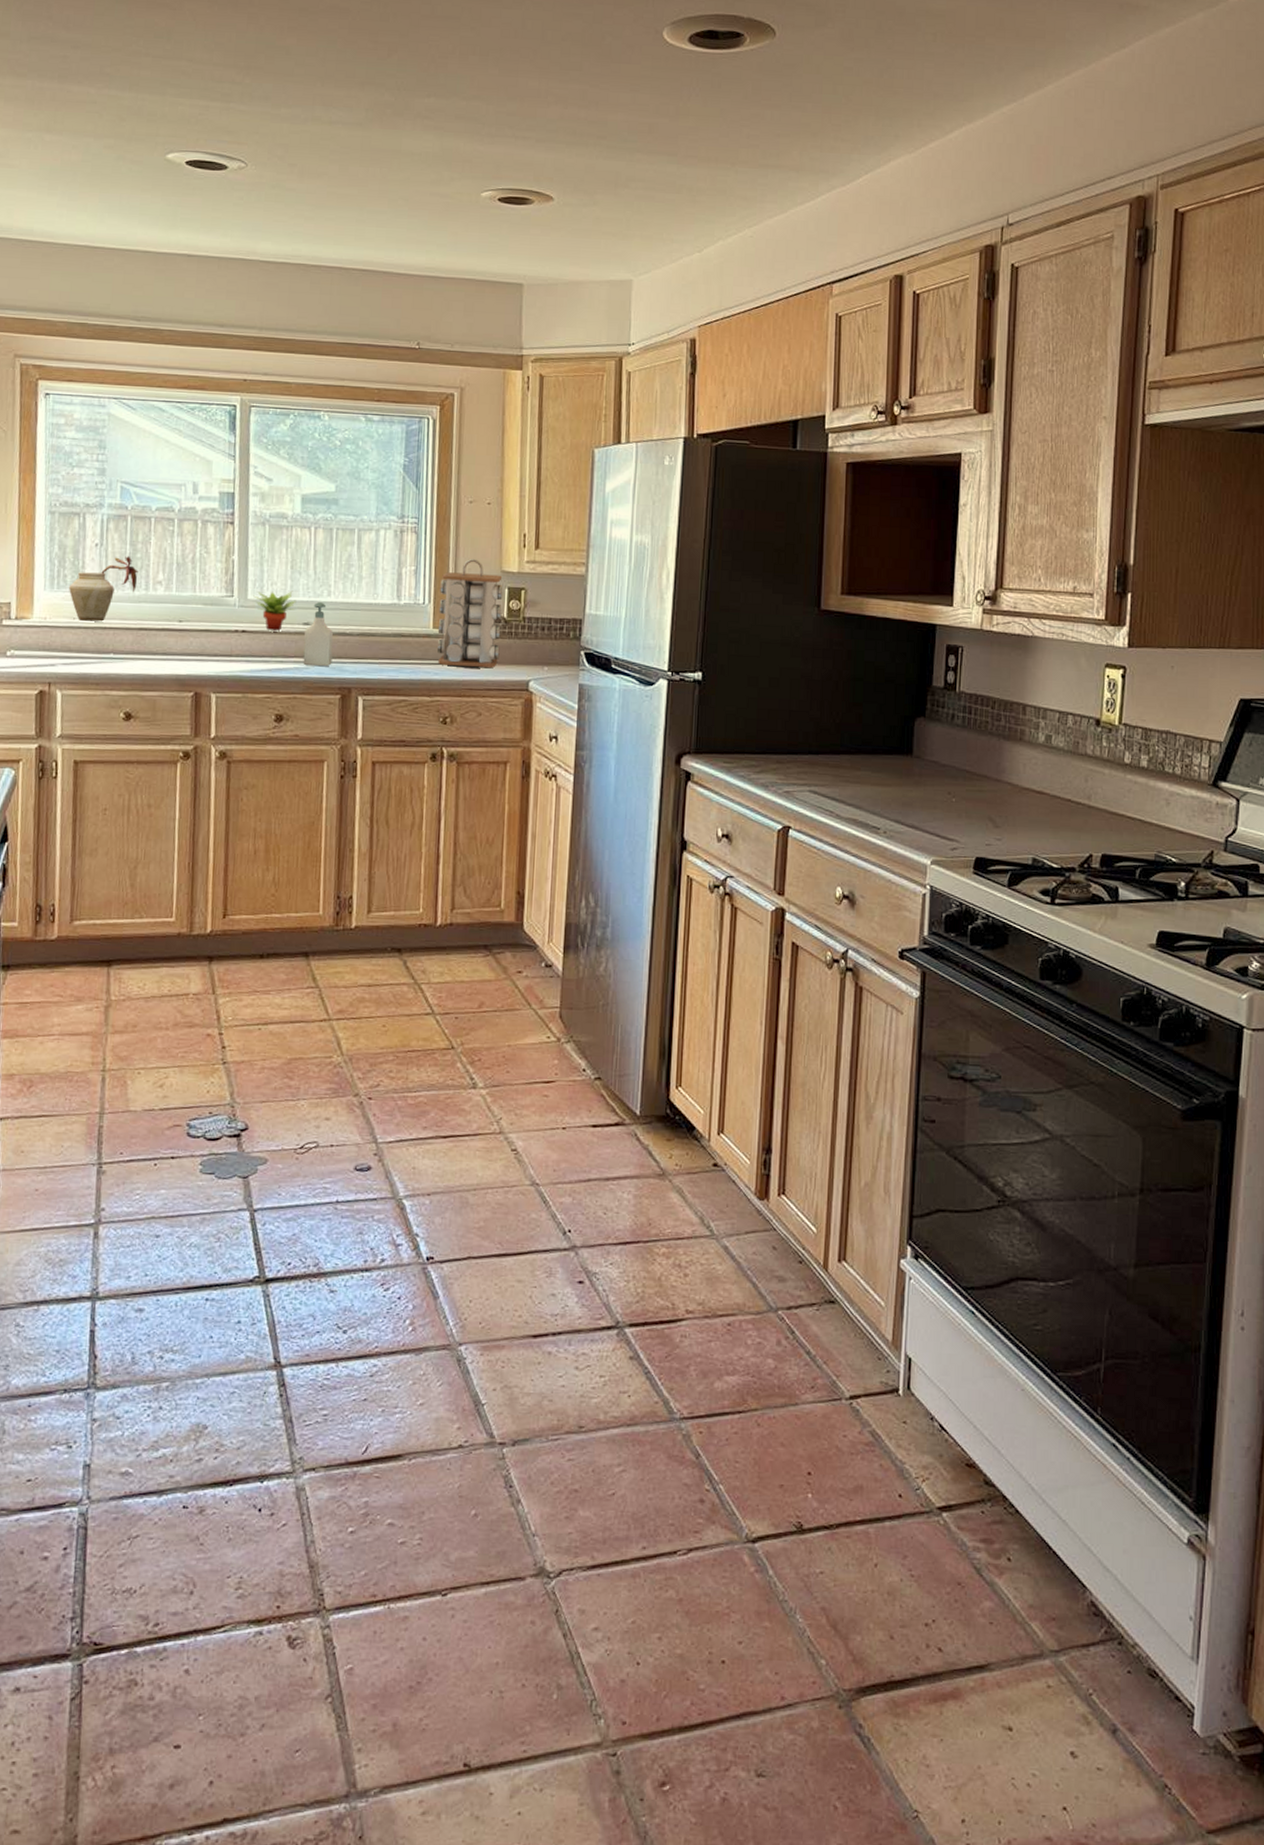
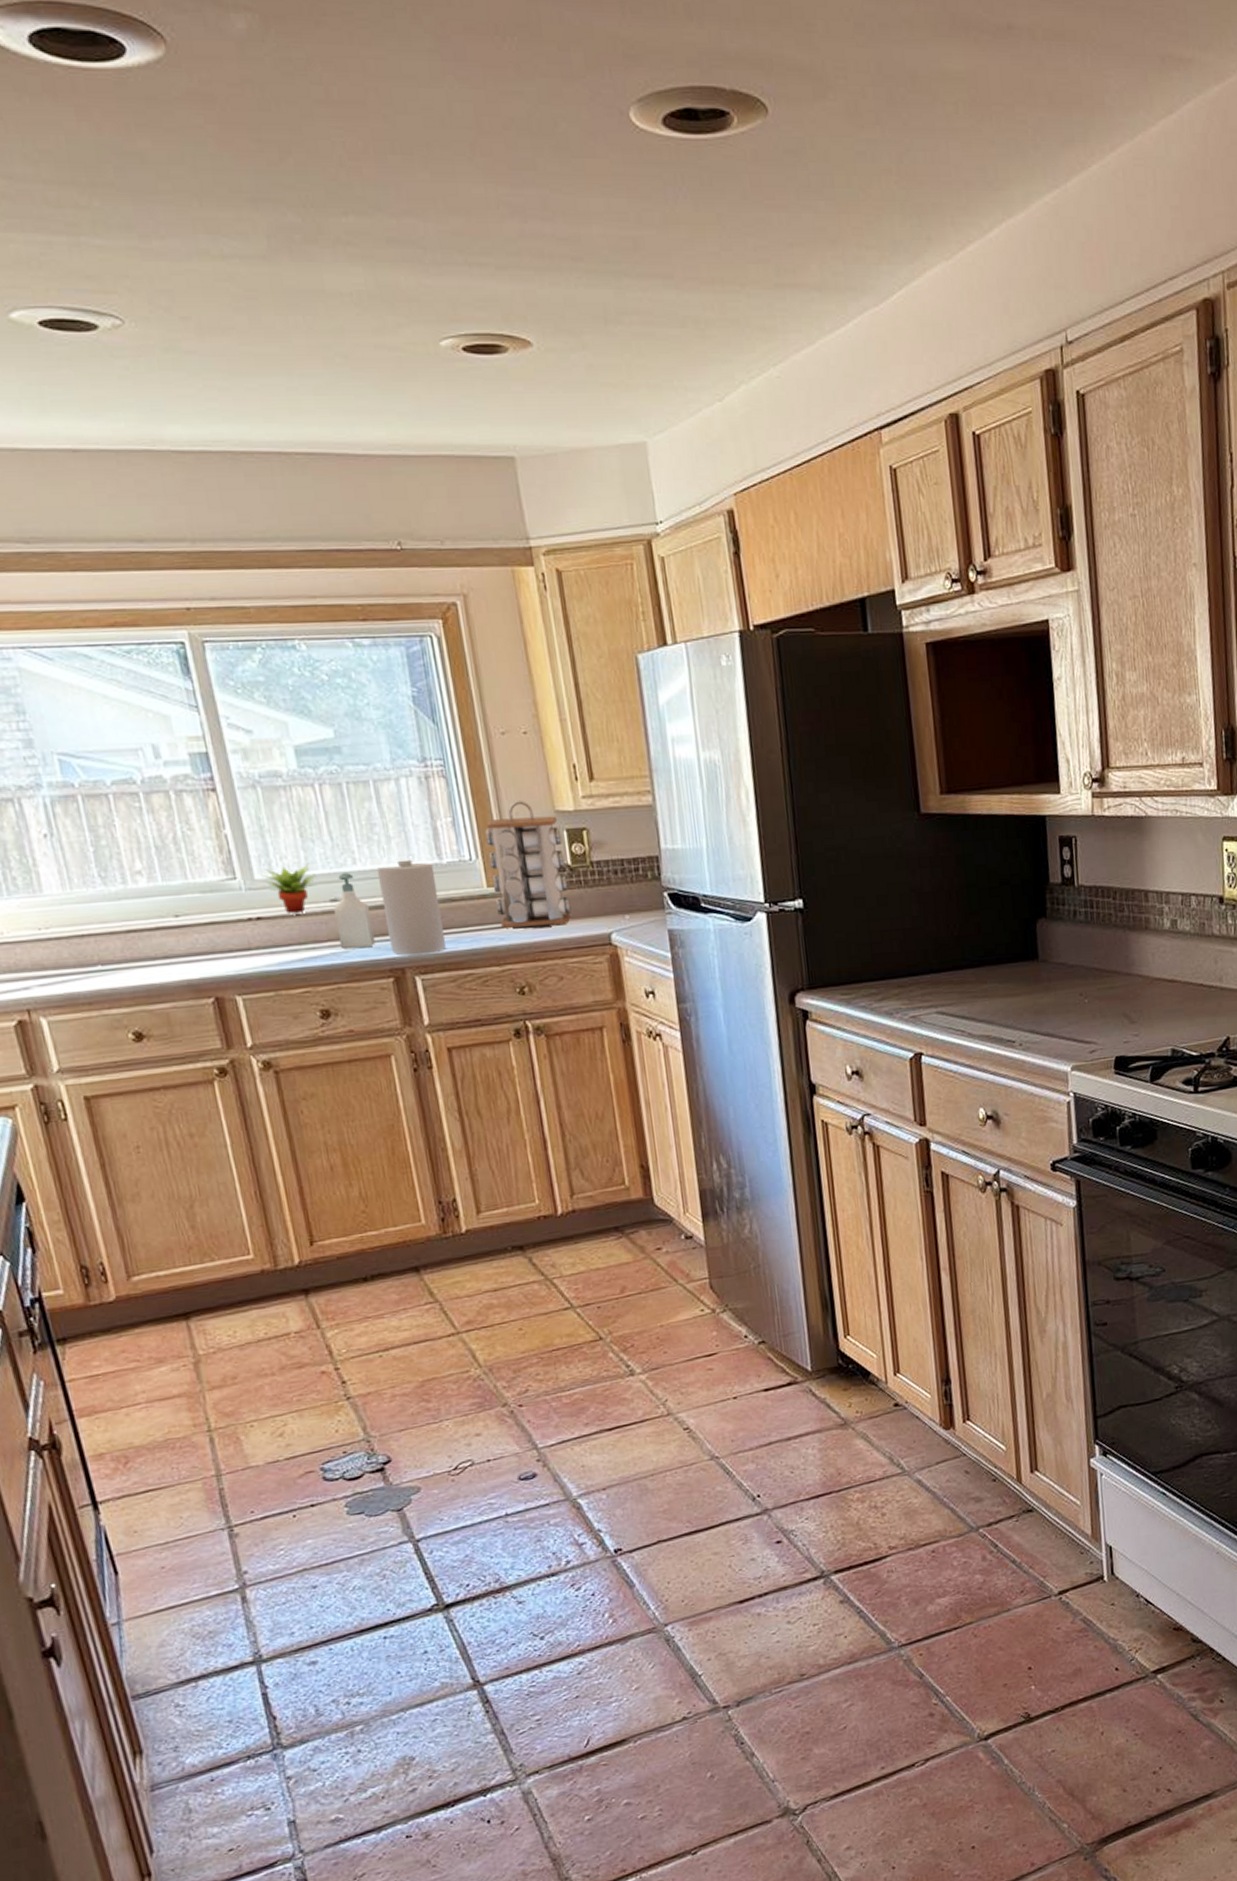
vase: present [69,556,138,623] -> none [23,845,111,932]
paper towel holder: none [343,597,392,679] -> present [377,859,446,956]

